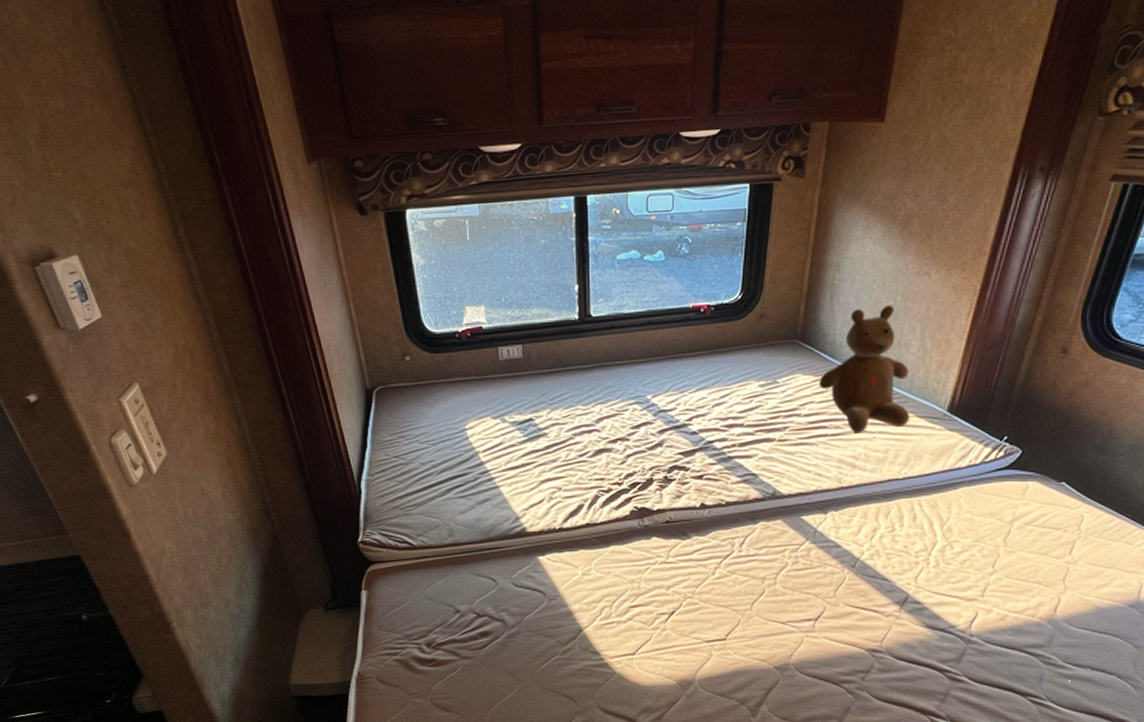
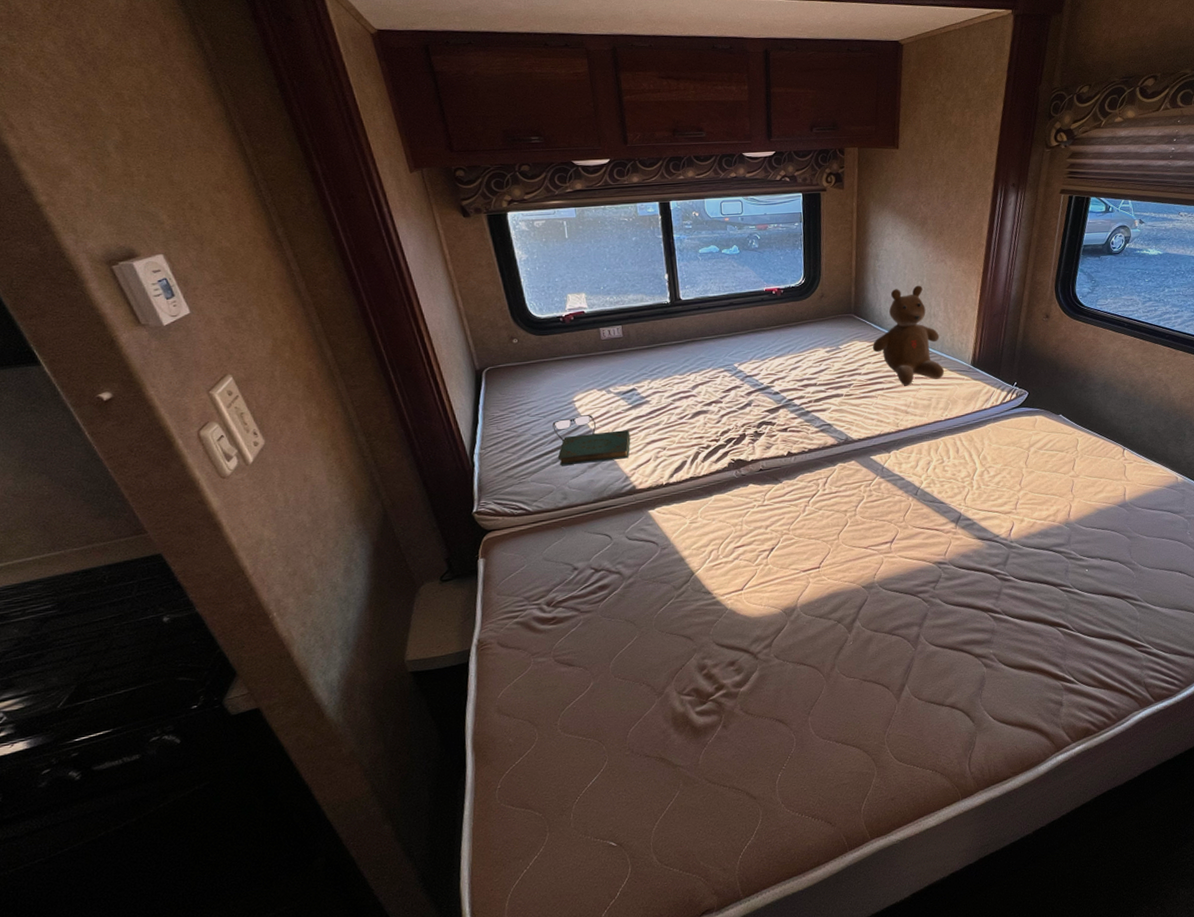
eyeglasses: none [442,445,487,474] -> present [552,415,596,442]
book: none [445,465,524,499] -> present [557,430,631,465]

